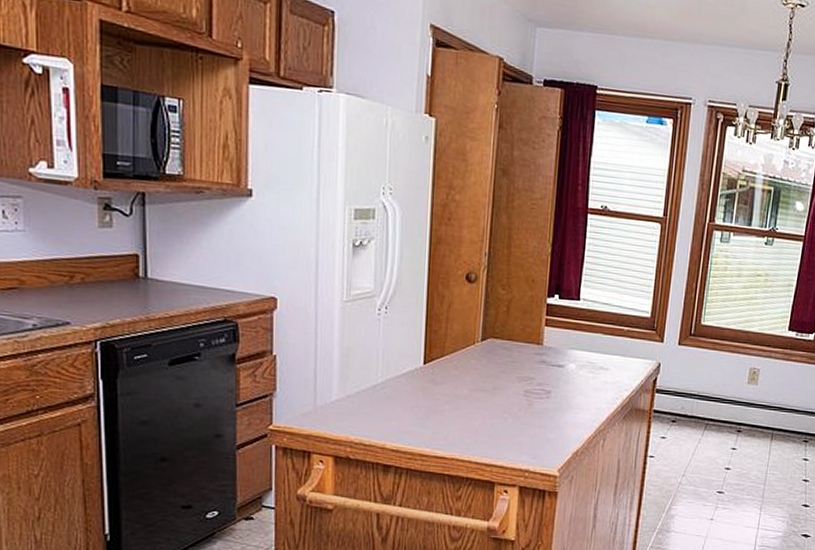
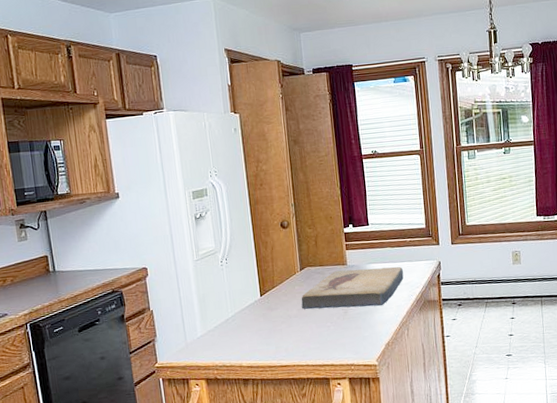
fish fossil: none [475,349,612,405] -> present [301,266,404,309]

